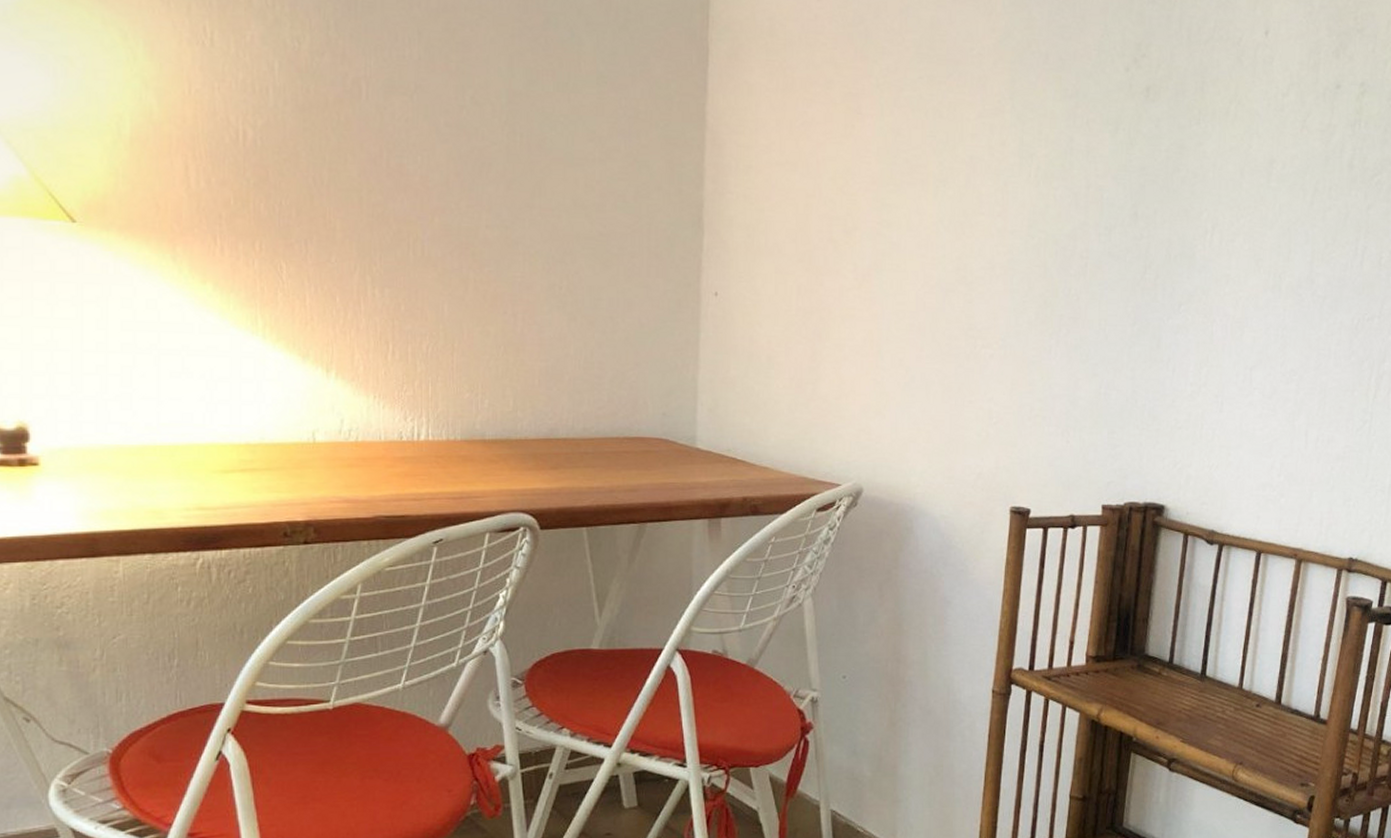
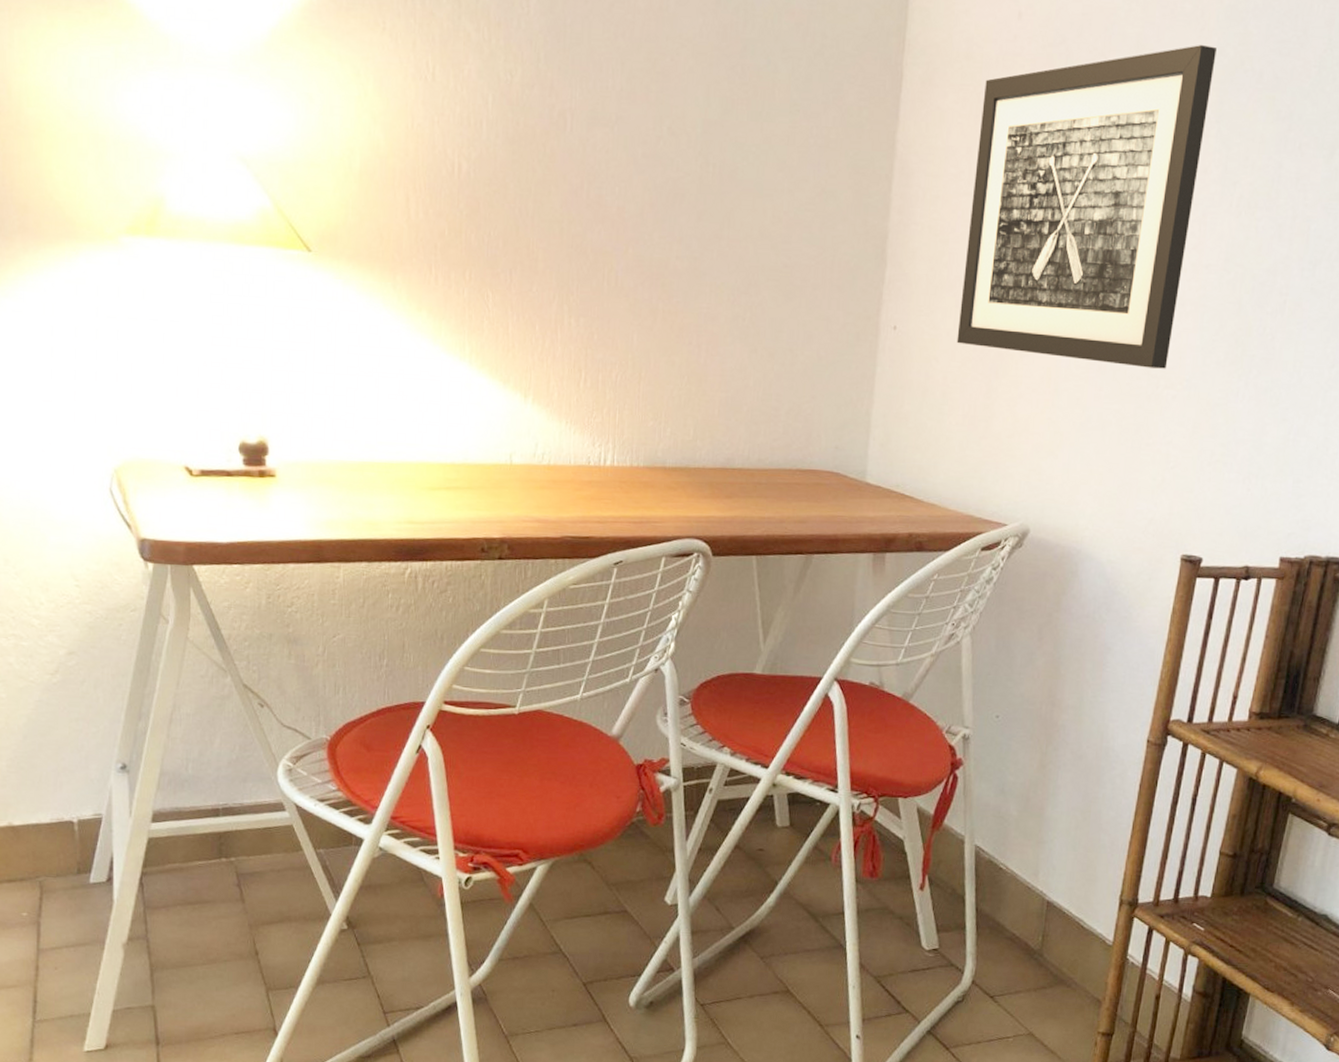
wall art: none [778,28,1005,329] -> present [956,45,1217,369]

